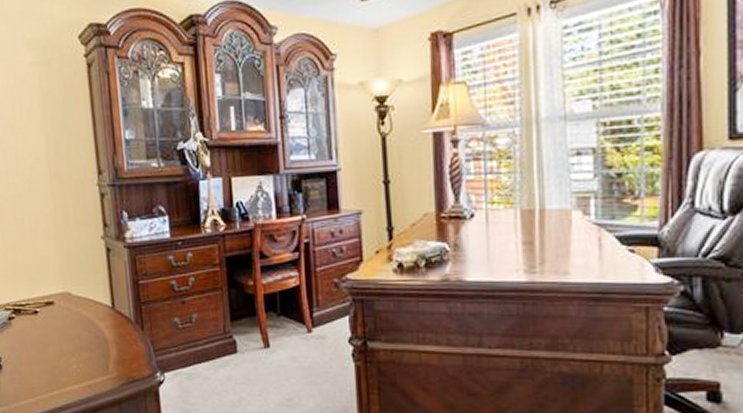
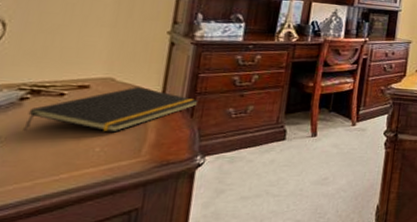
notepad: none [17,300,145,349] -> present [23,87,199,133]

